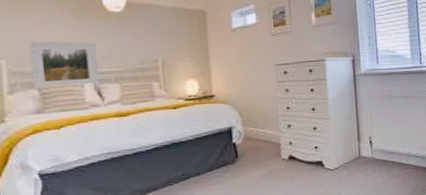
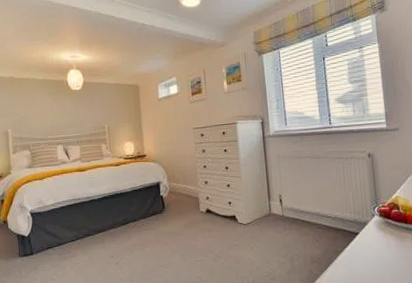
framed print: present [29,41,101,90] -> none [24,114,67,150]

